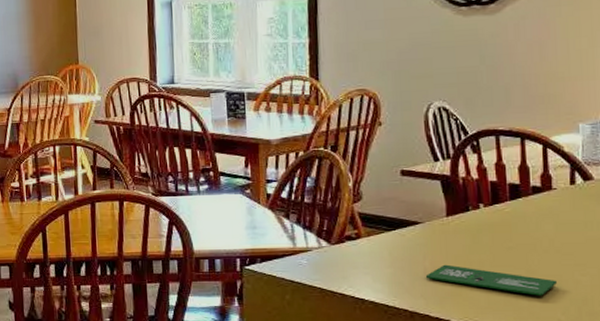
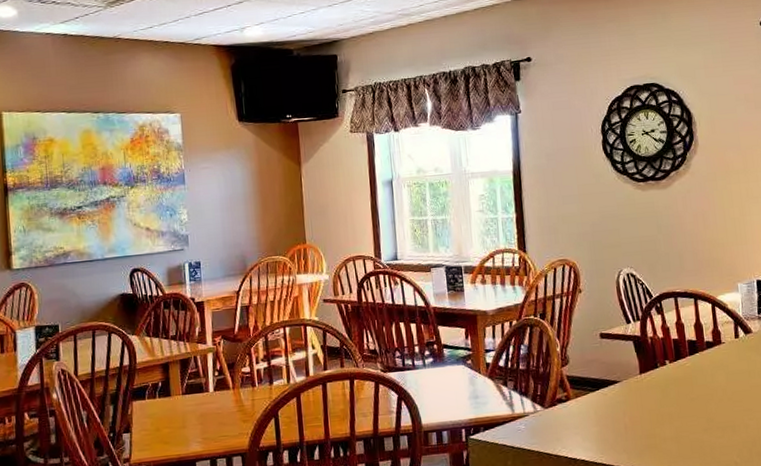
business card: present [425,264,557,296] -> none [626,419,731,442]

